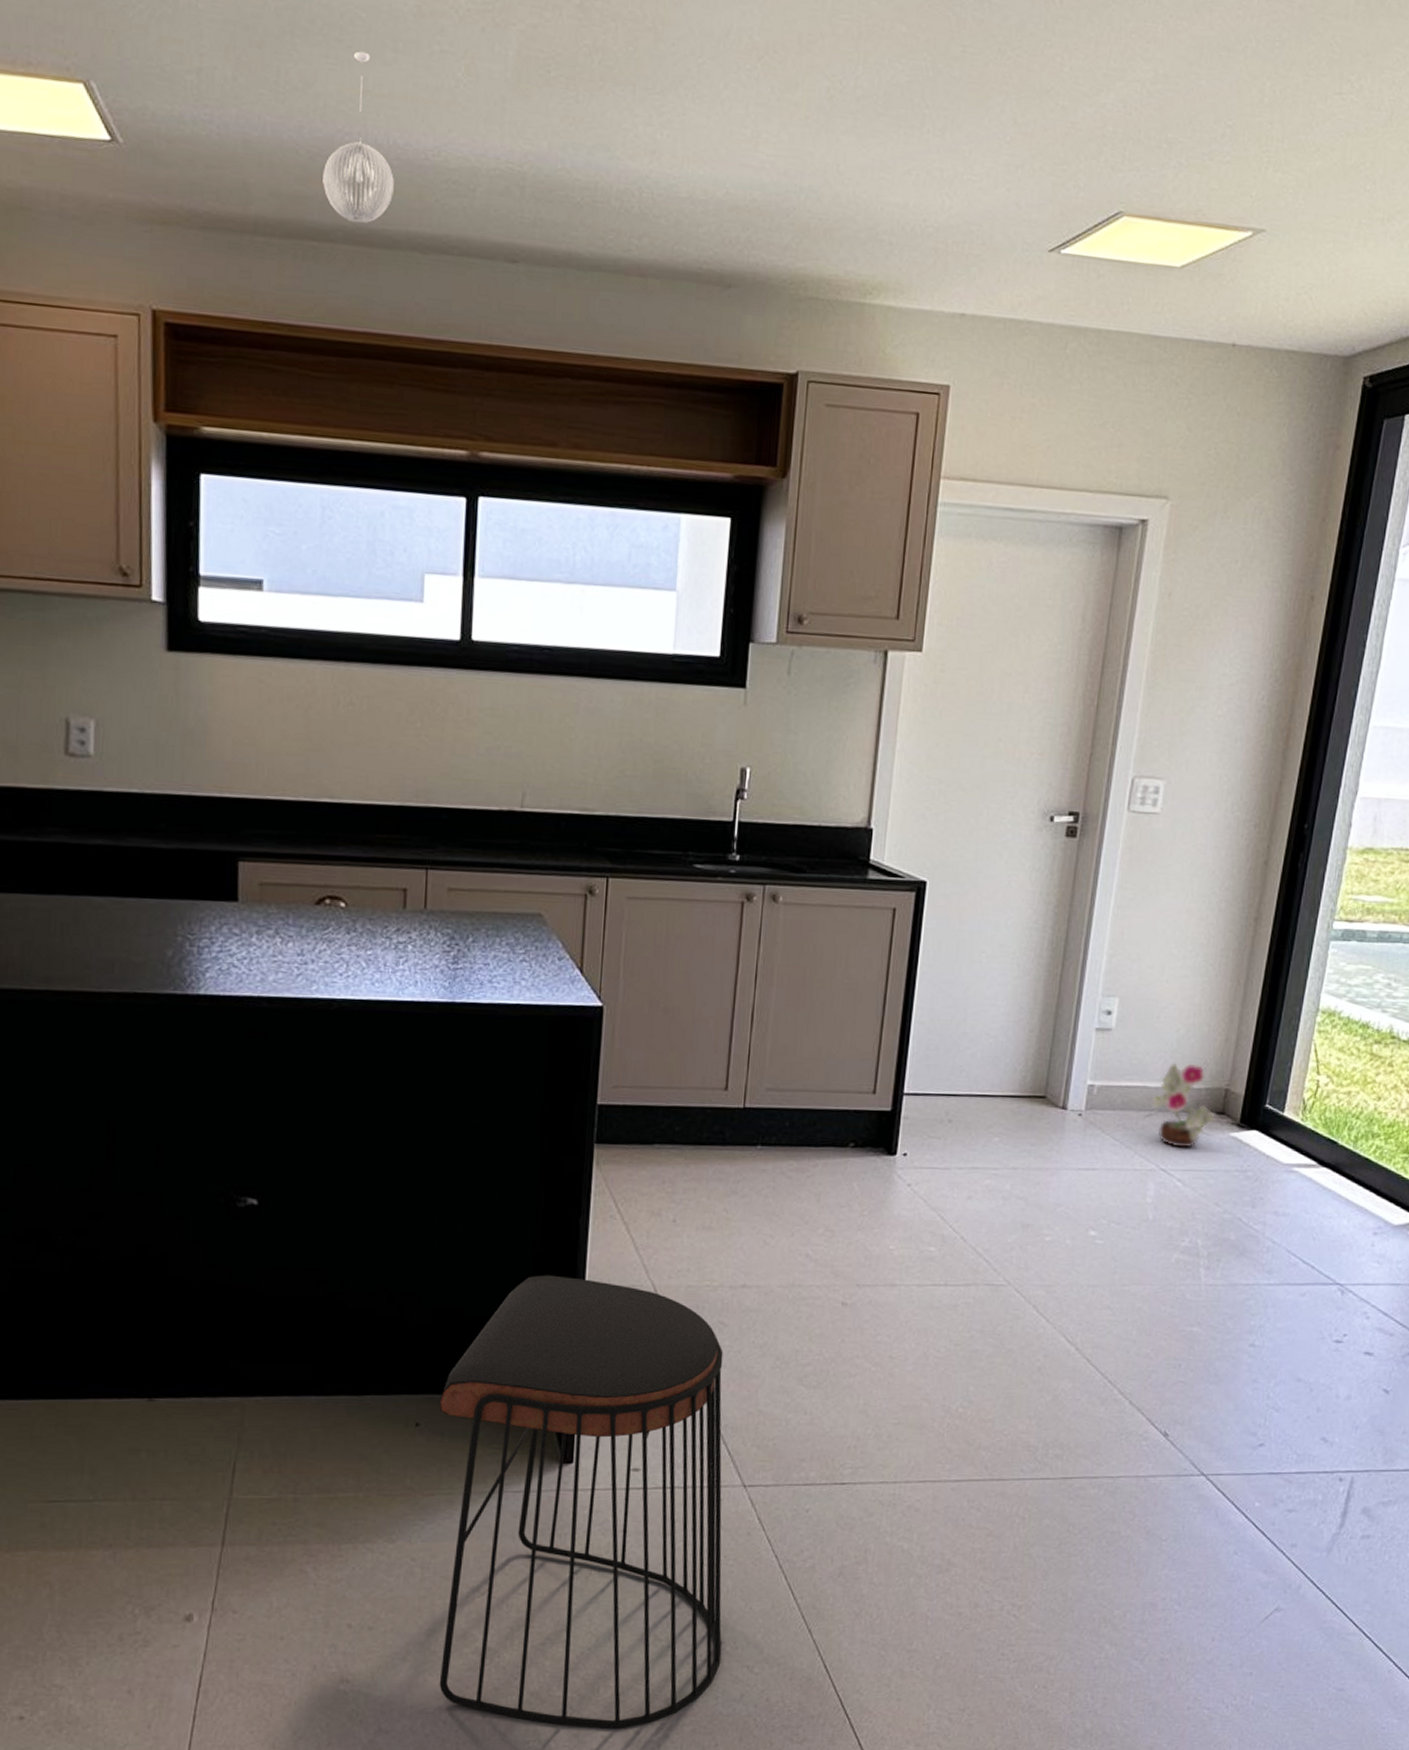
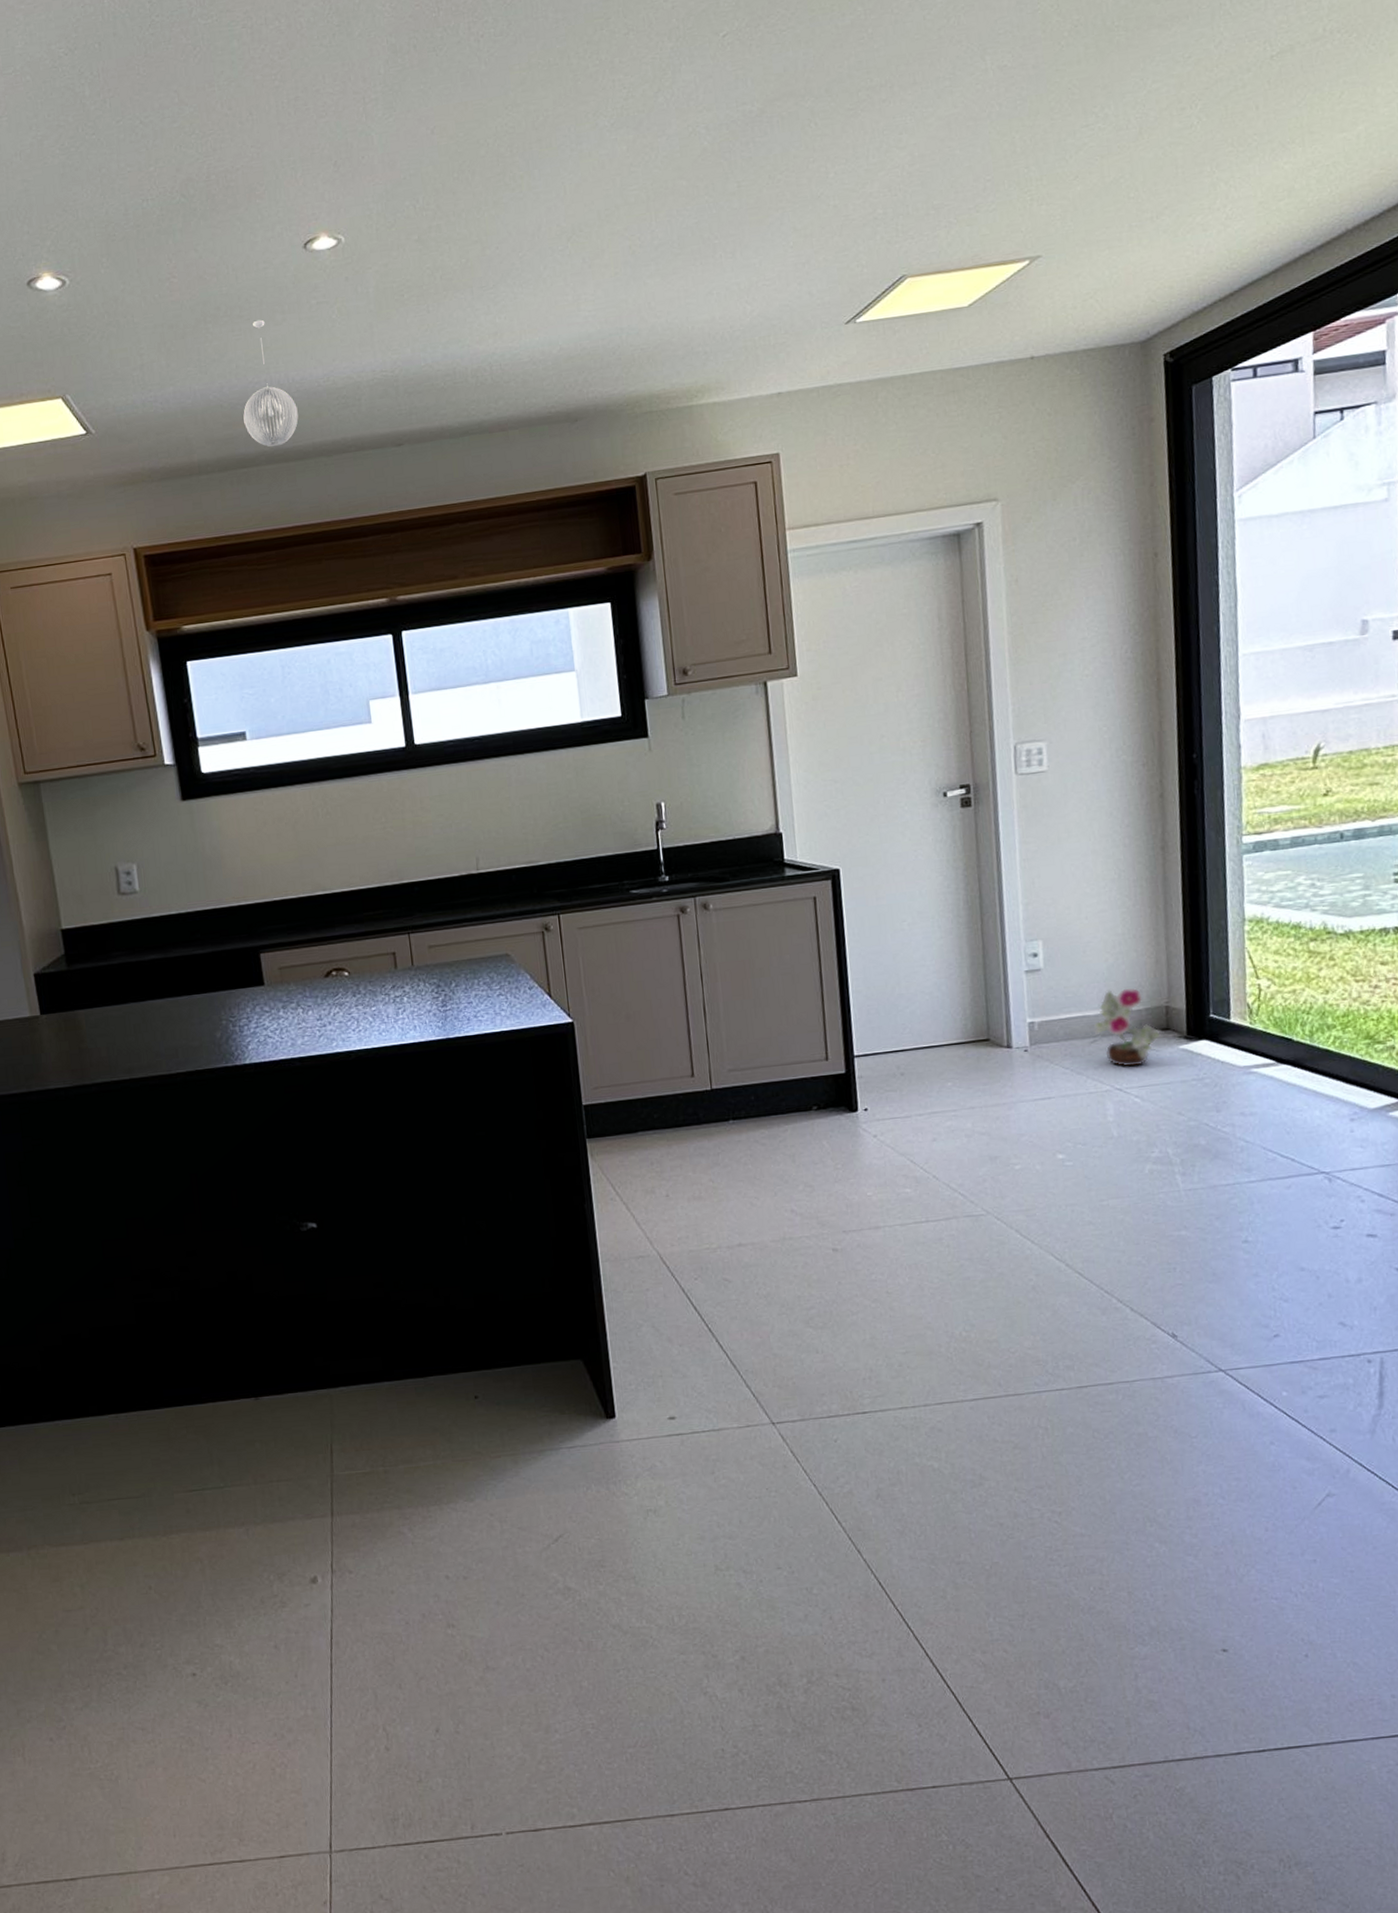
stool: present [439,1275,724,1730] -> none [491,1255,781,1655]

